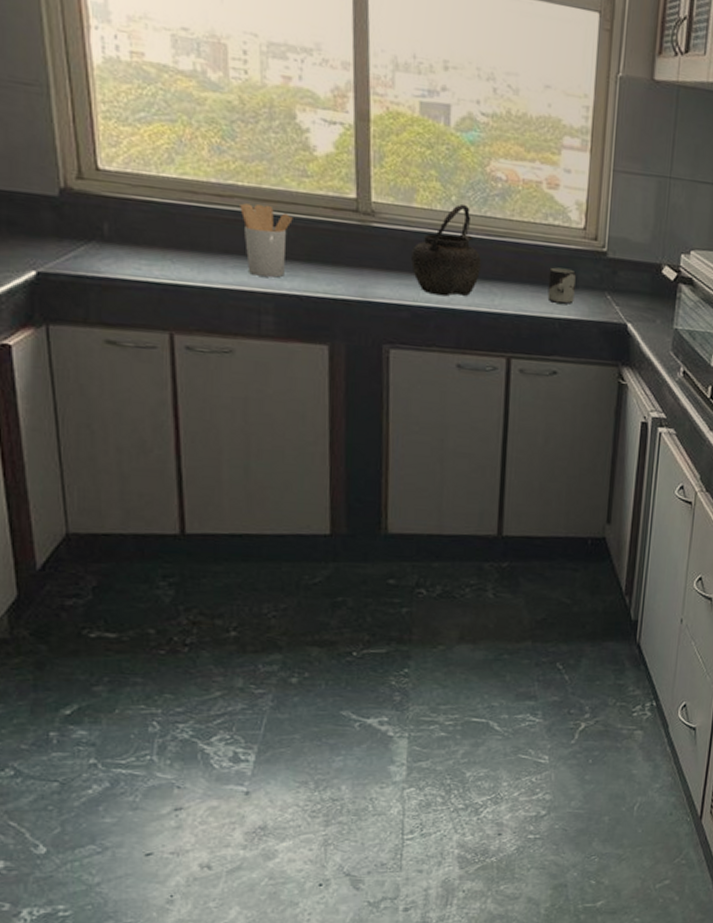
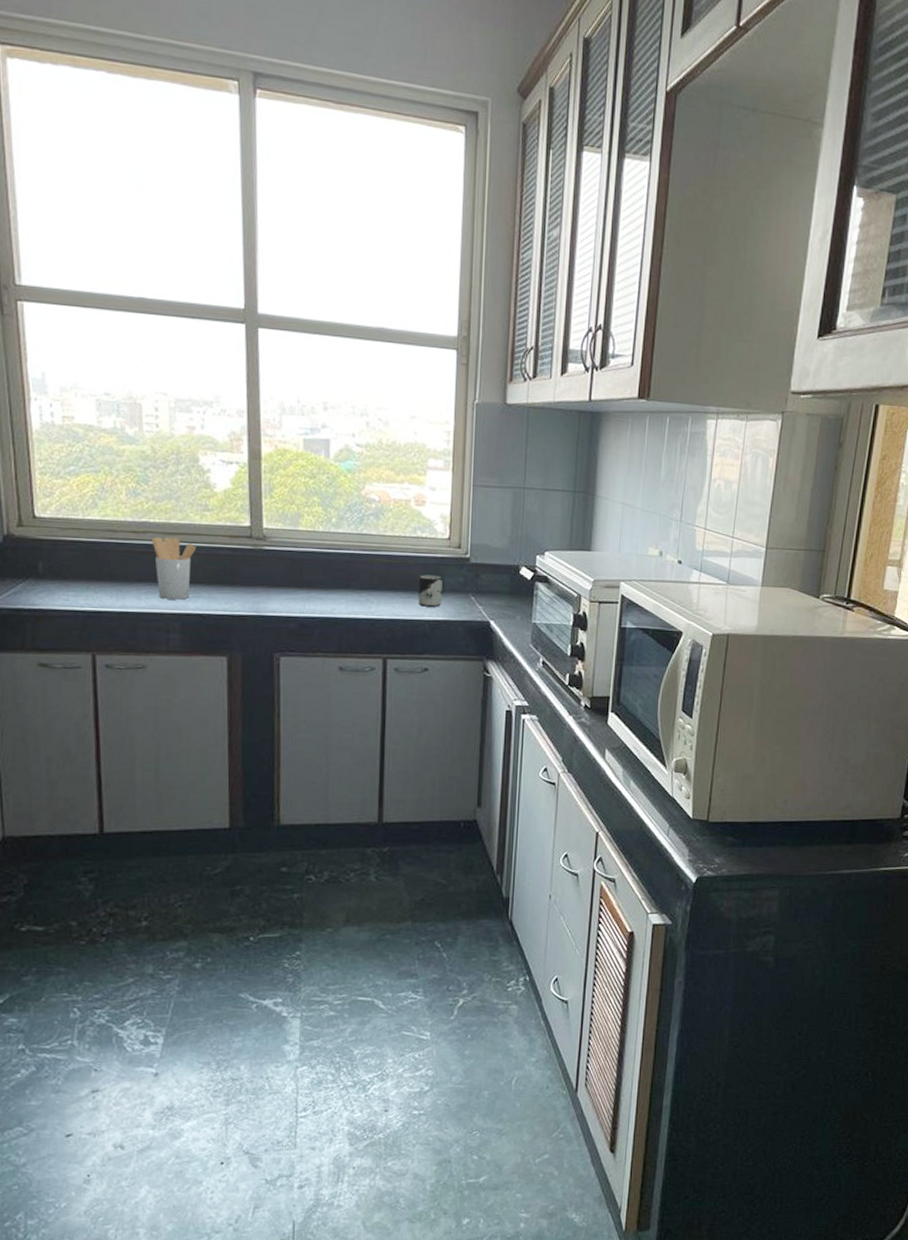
kettle: present [410,203,481,297] -> none [297,524,358,607]

